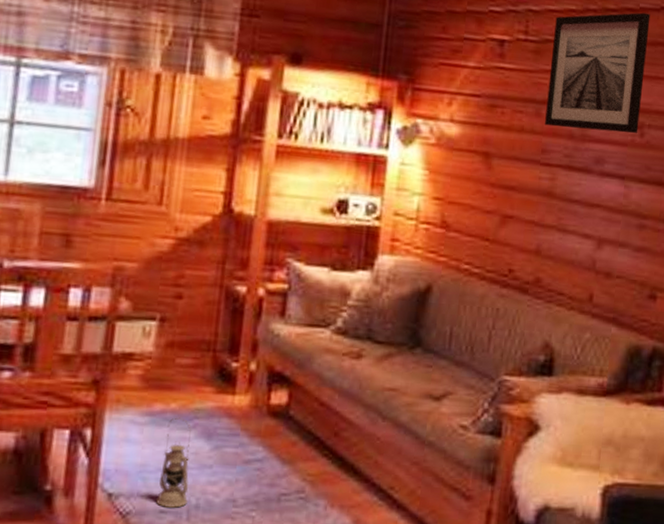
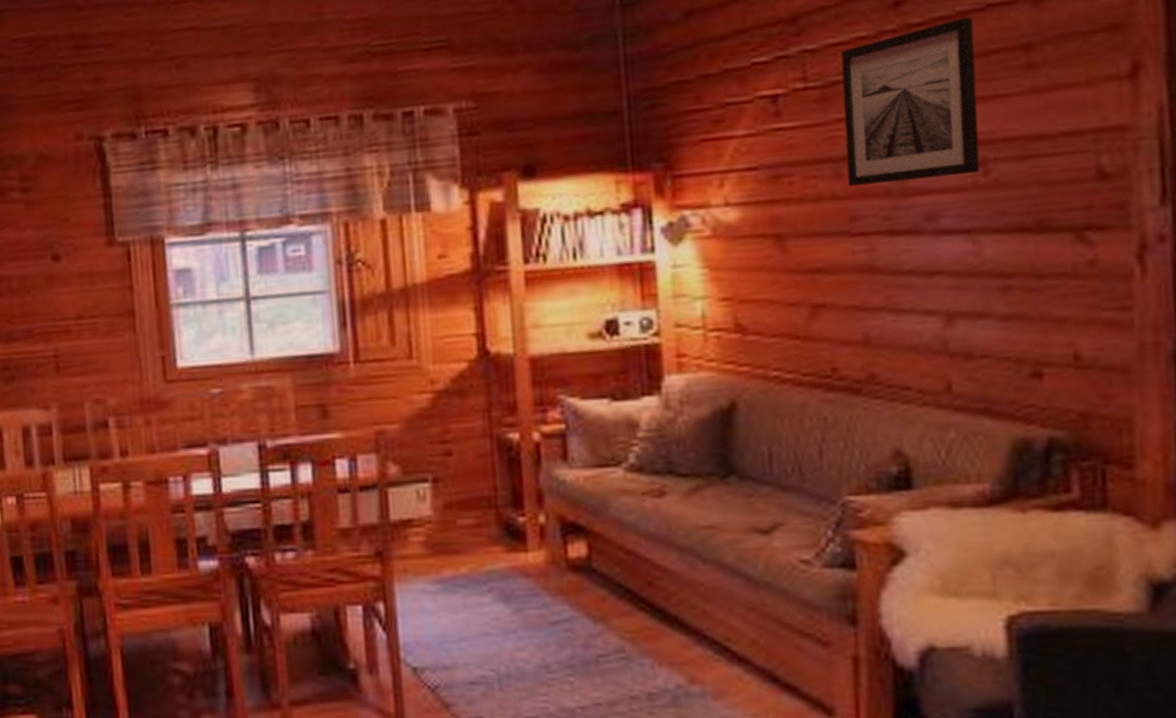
lantern: present [156,417,191,508] -> none [461,582,497,678]

